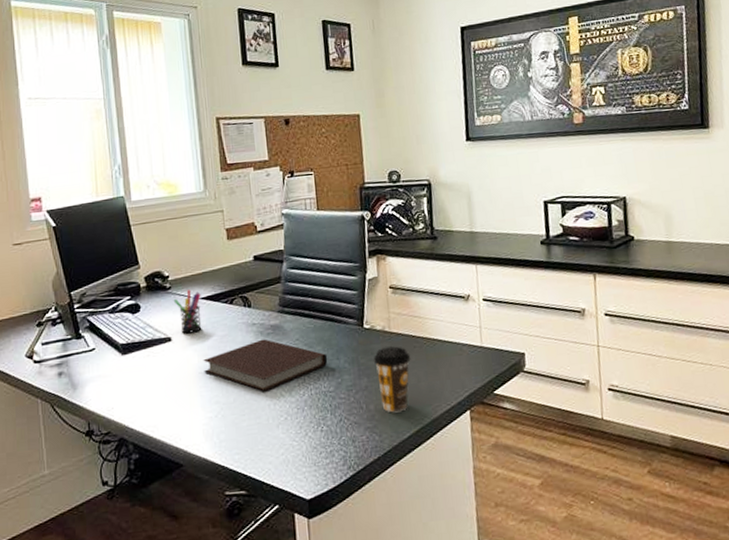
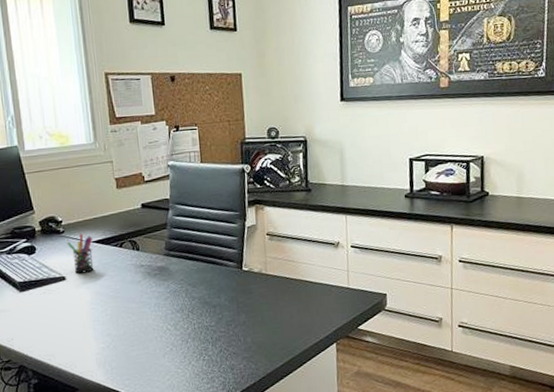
notebook: present [203,339,328,392] -> none [95,279,210,326]
coffee cup: present [373,346,411,413] -> none [250,287,285,345]

